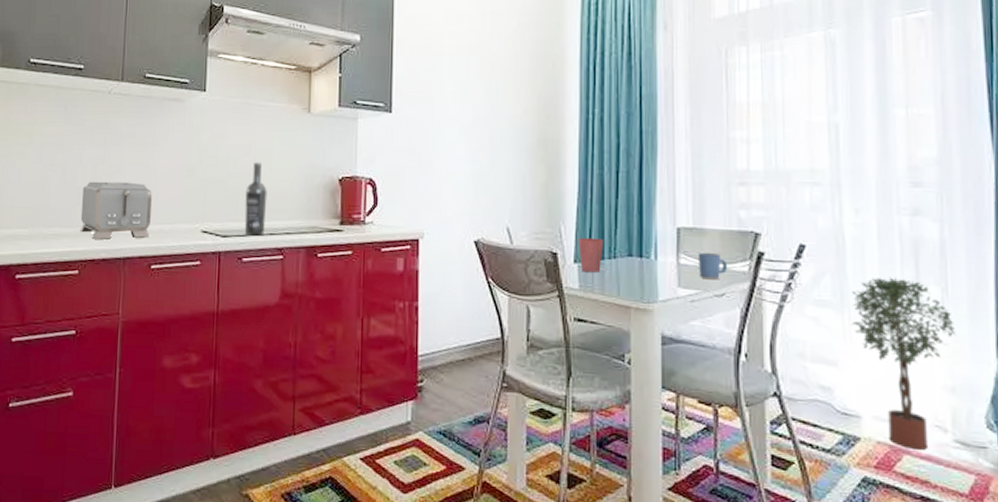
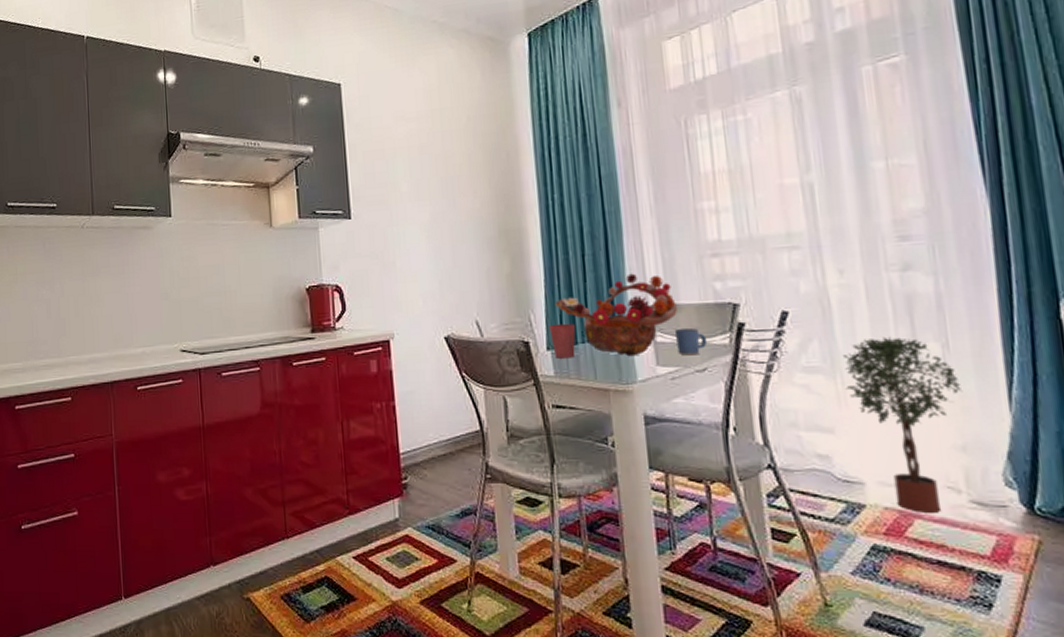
toaster: present [80,181,152,240] -> none [67,310,133,368]
wine bottle: present [244,162,267,235] -> none [218,279,240,350]
flower arrangement: none [586,194,704,276] -> present [555,273,678,357]

